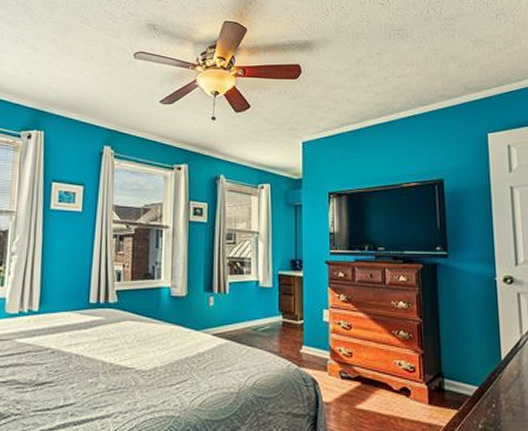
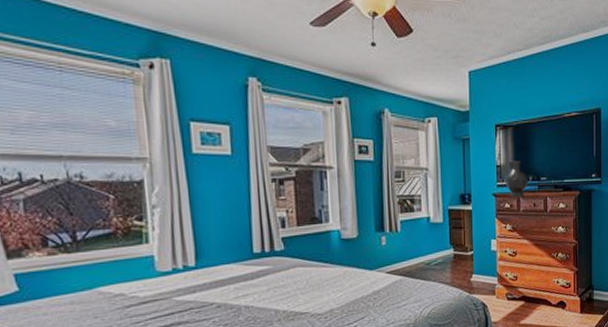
decorative vase: none [339,228,365,267] -> present [505,160,529,198]

